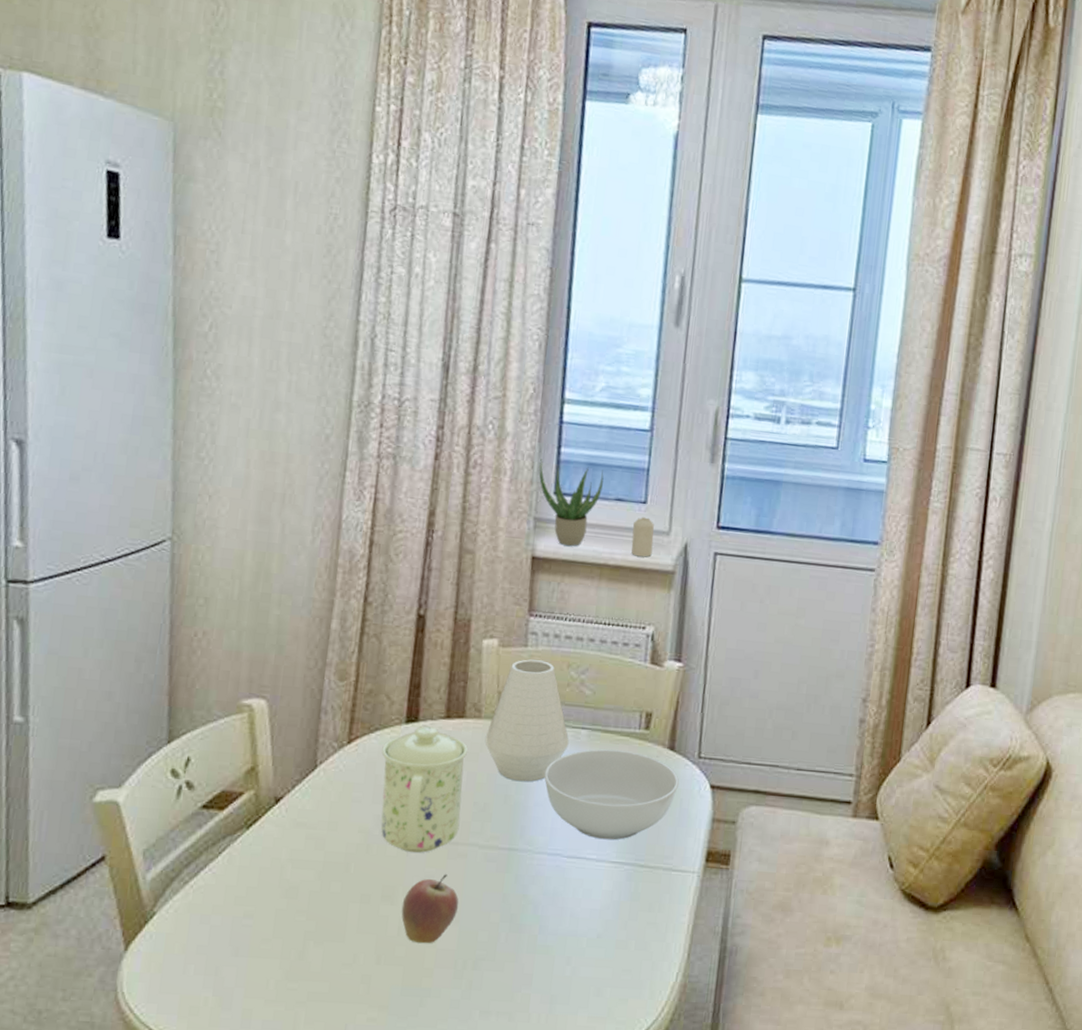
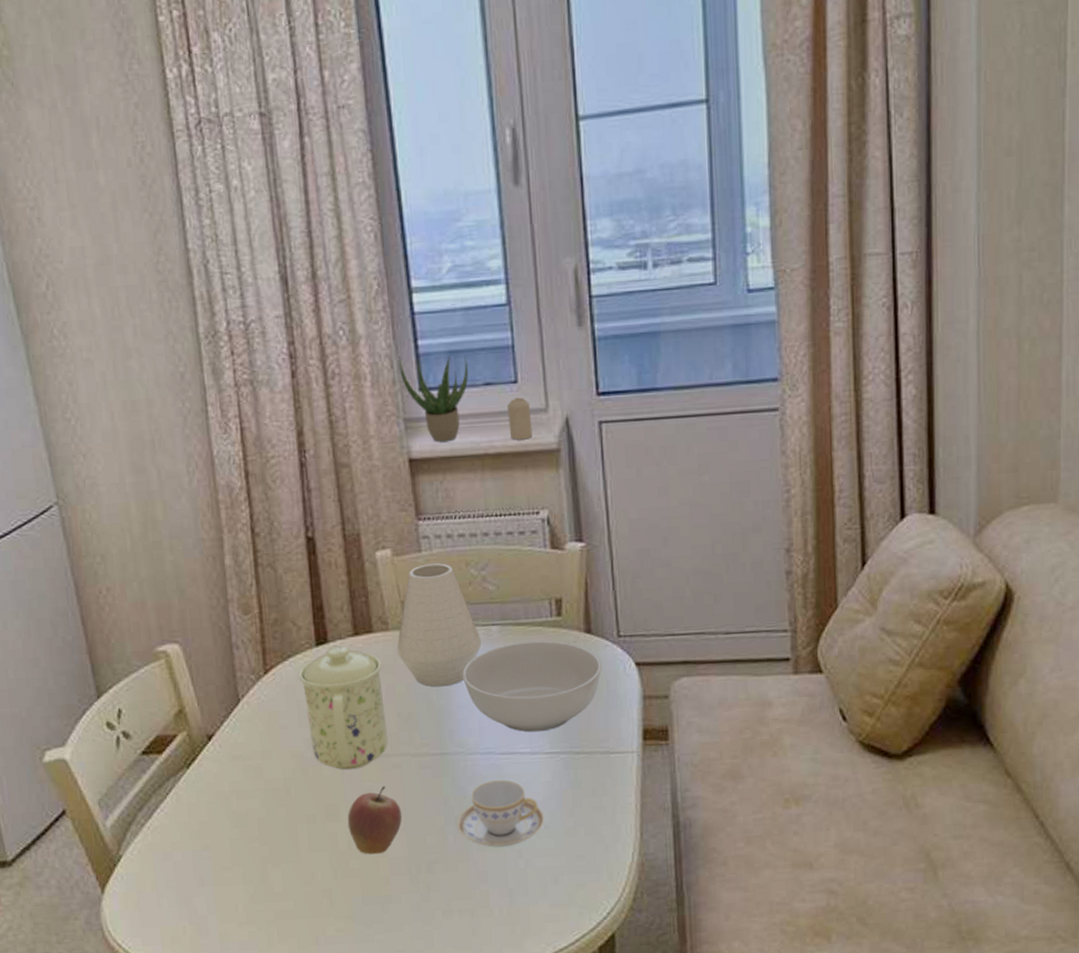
teacup: none [511,883,599,952] -> present [457,780,545,847]

